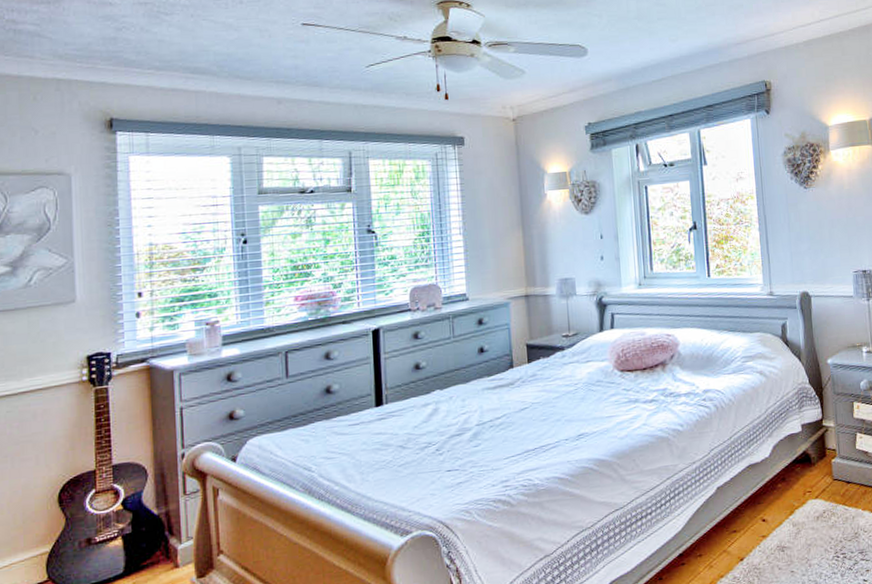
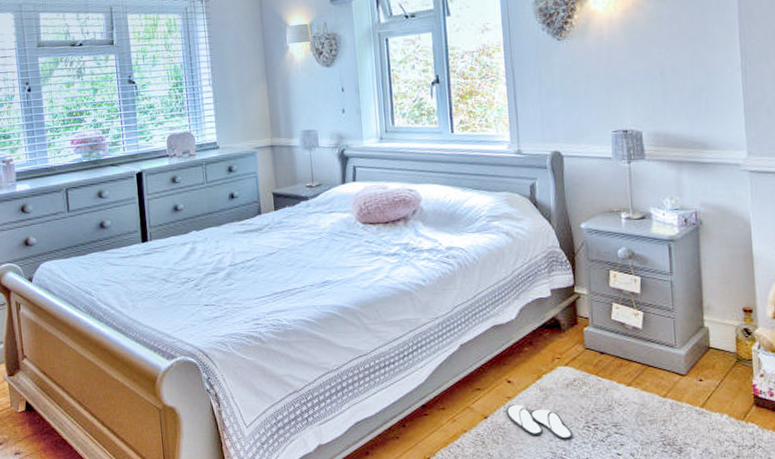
slippers: none [761,542,824,574] -> present [506,404,573,441]

